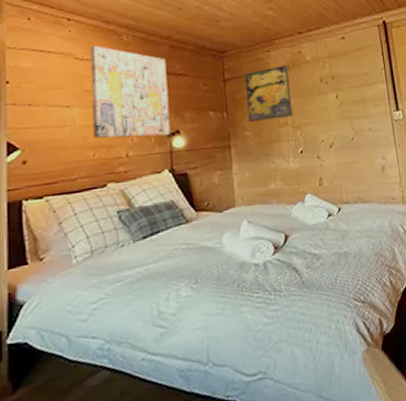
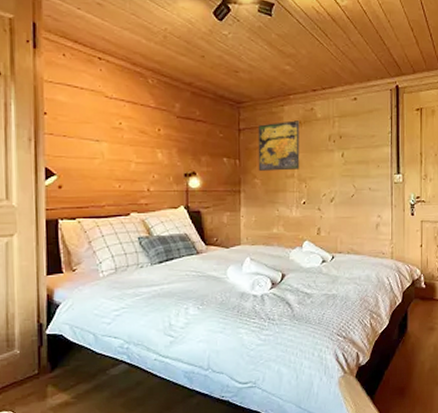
wall art: present [90,46,171,139] -> none [118,86,188,176]

